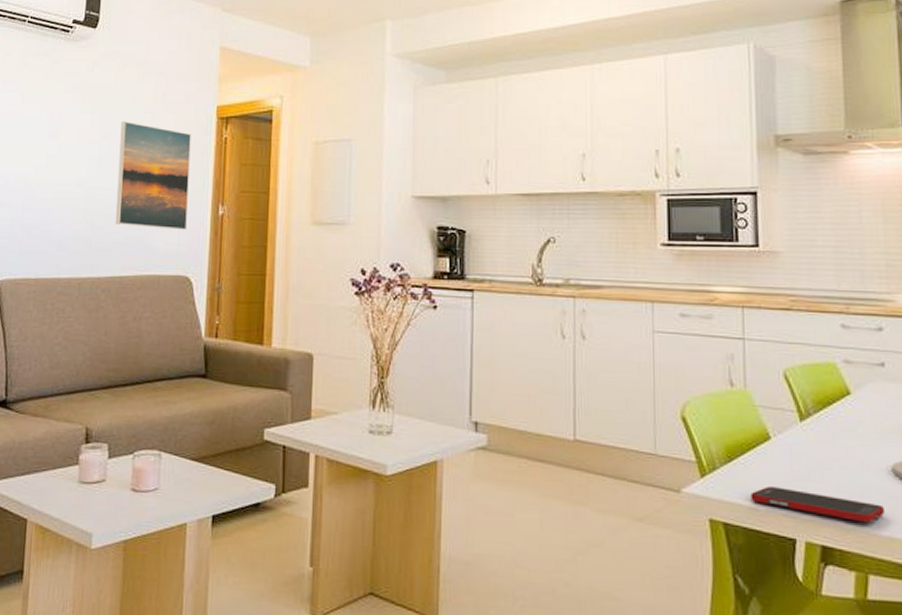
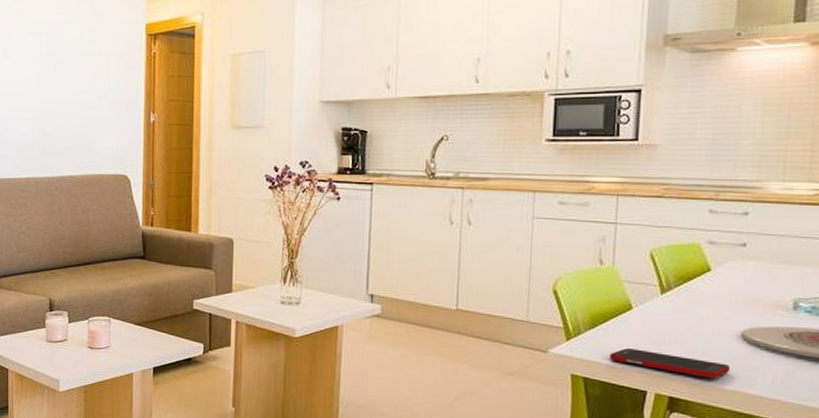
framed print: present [116,121,191,230] -> none [63,40,124,135]

